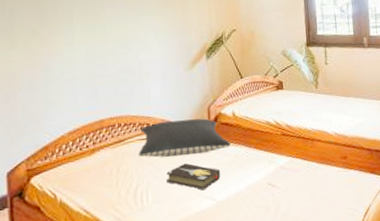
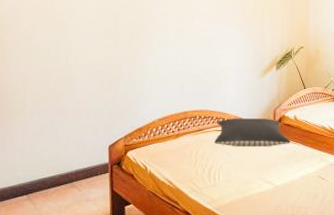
hardback book: present [166,162,220,191] -> none [236,153,280,176]

